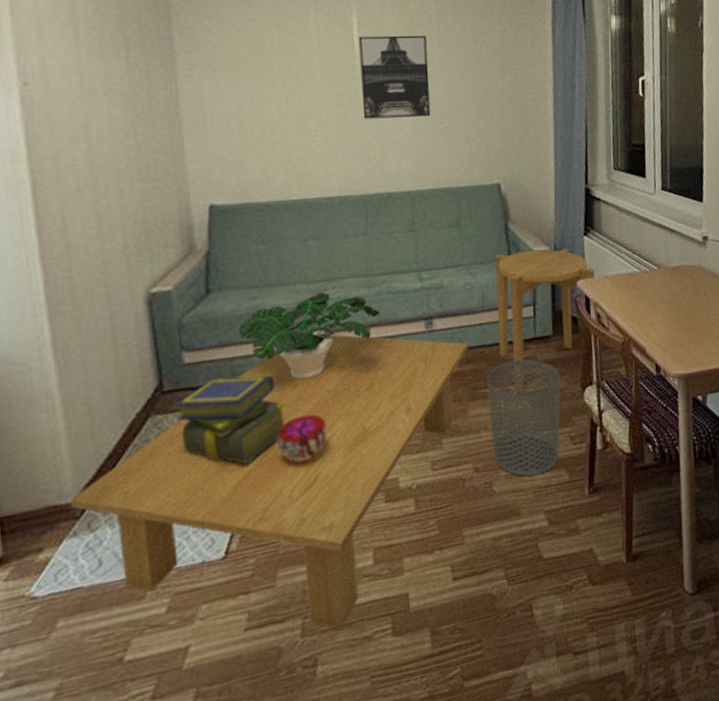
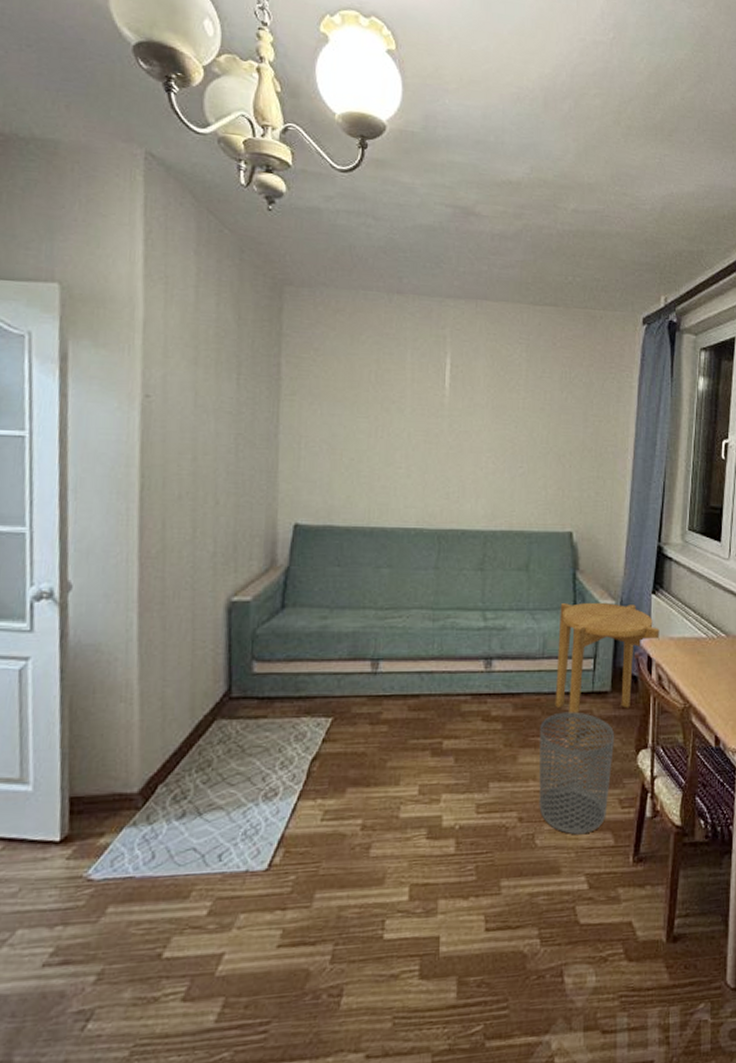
coffee table: present [70,334,469,629] -> none [134,663,525,962]
stack of books: present [175,375,285,464] -> none [240,691,342,779]
potted plant: present [238,291,380,380] -> none [306,619,442,703]
decorative bowl: present [276,414,328,462] -> none [329,739,380,785]
wall art: present [358,35,431,119] -> none [446,377,514,460]

